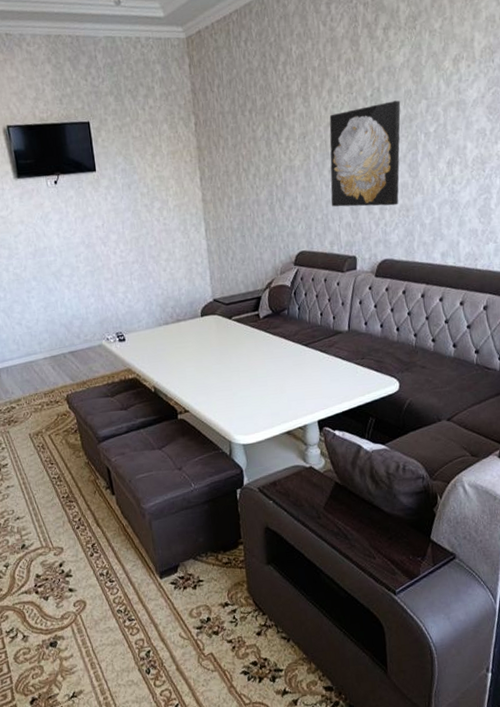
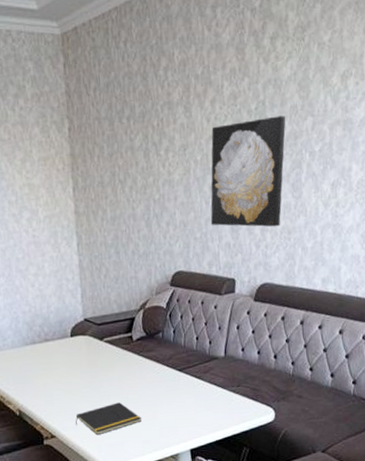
notepad: none [207,377,270,408] -> present [75,402,141,435]

